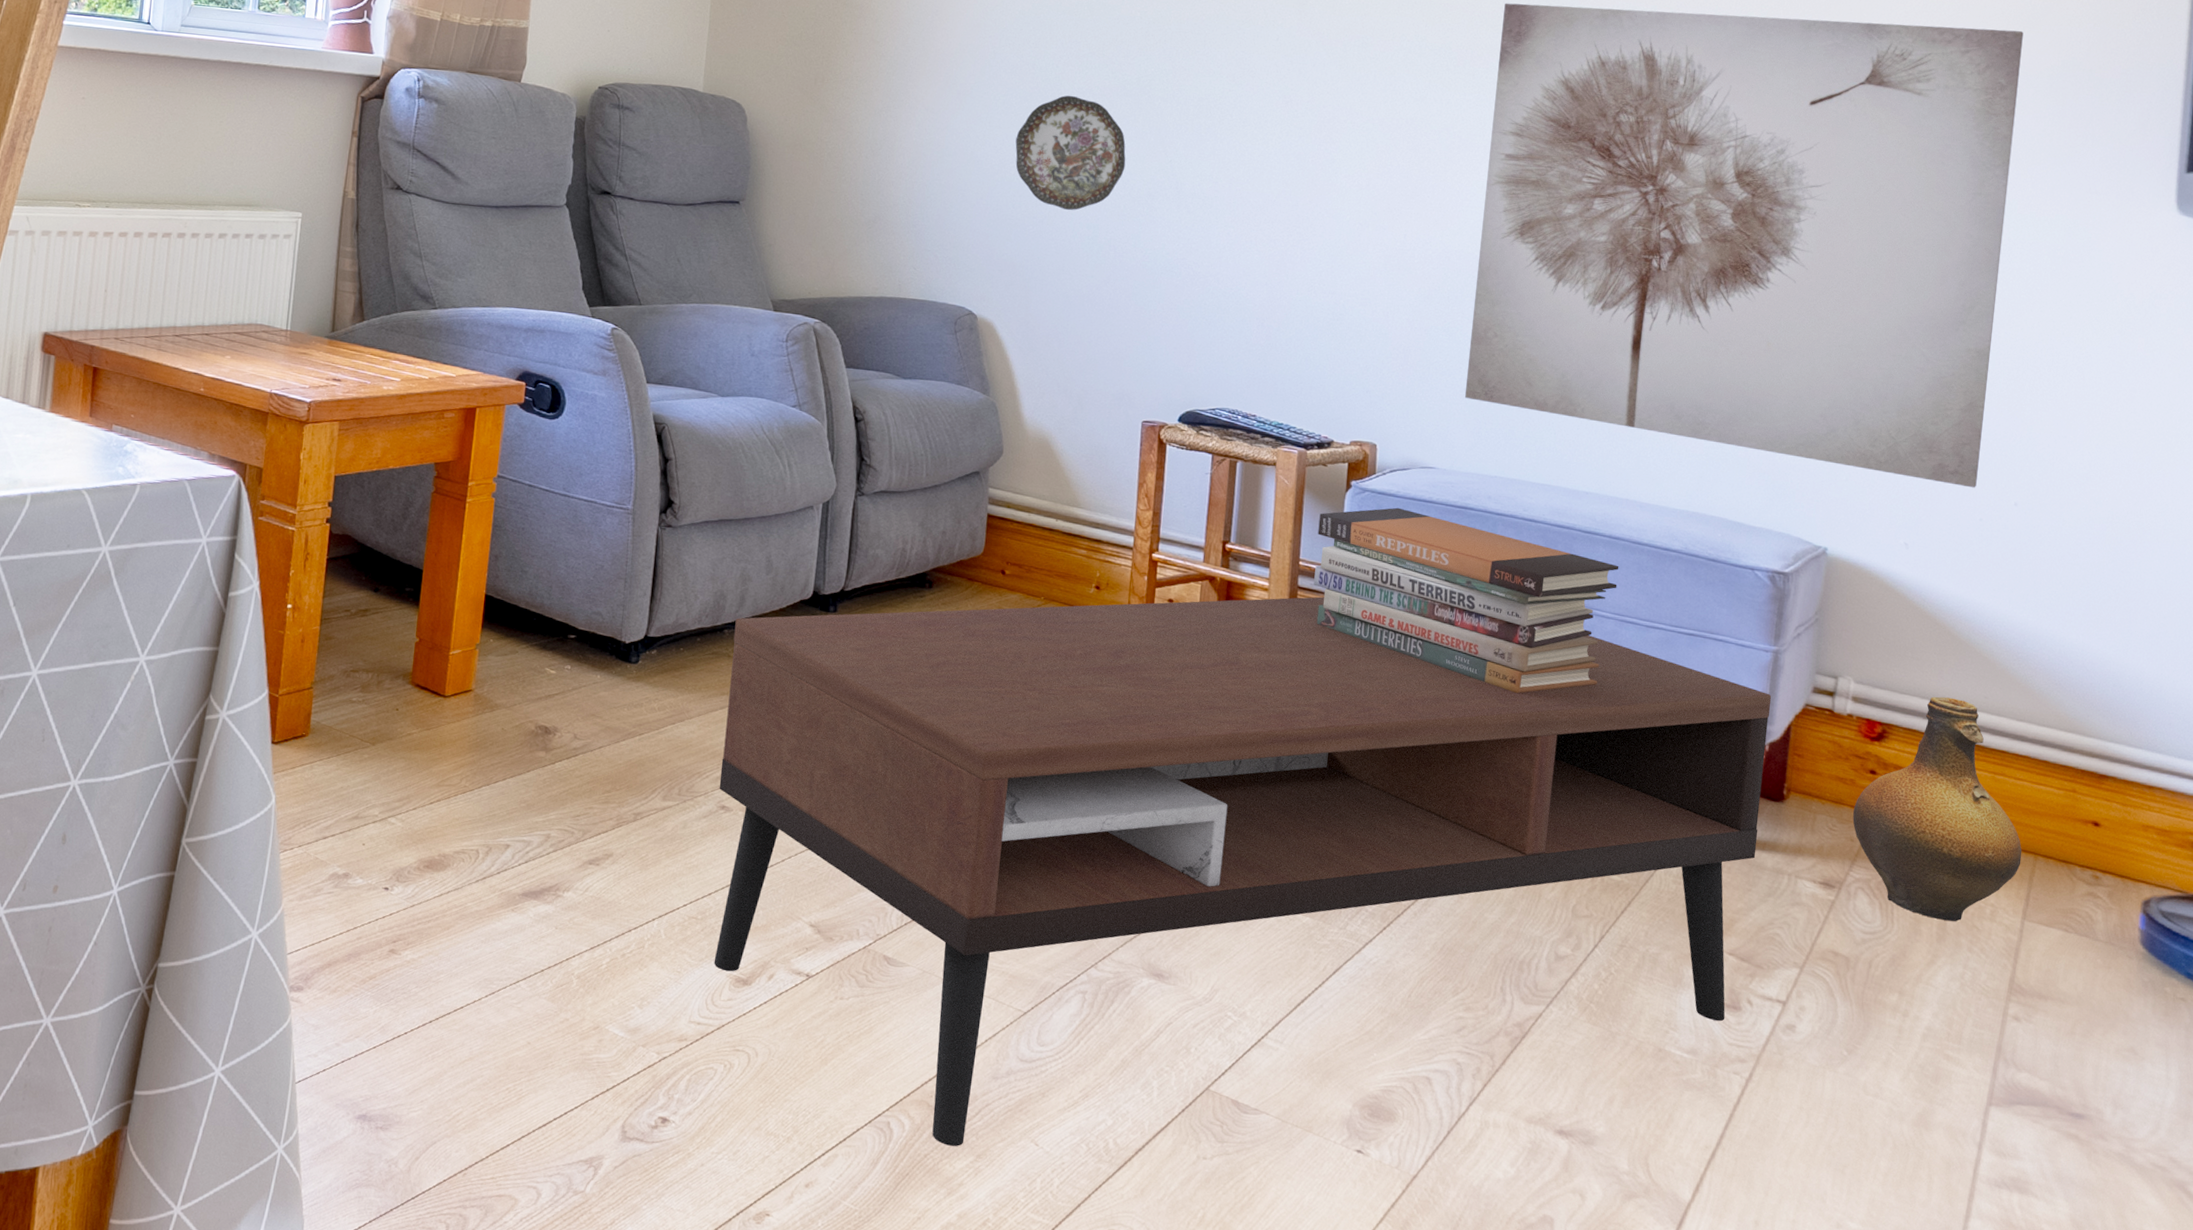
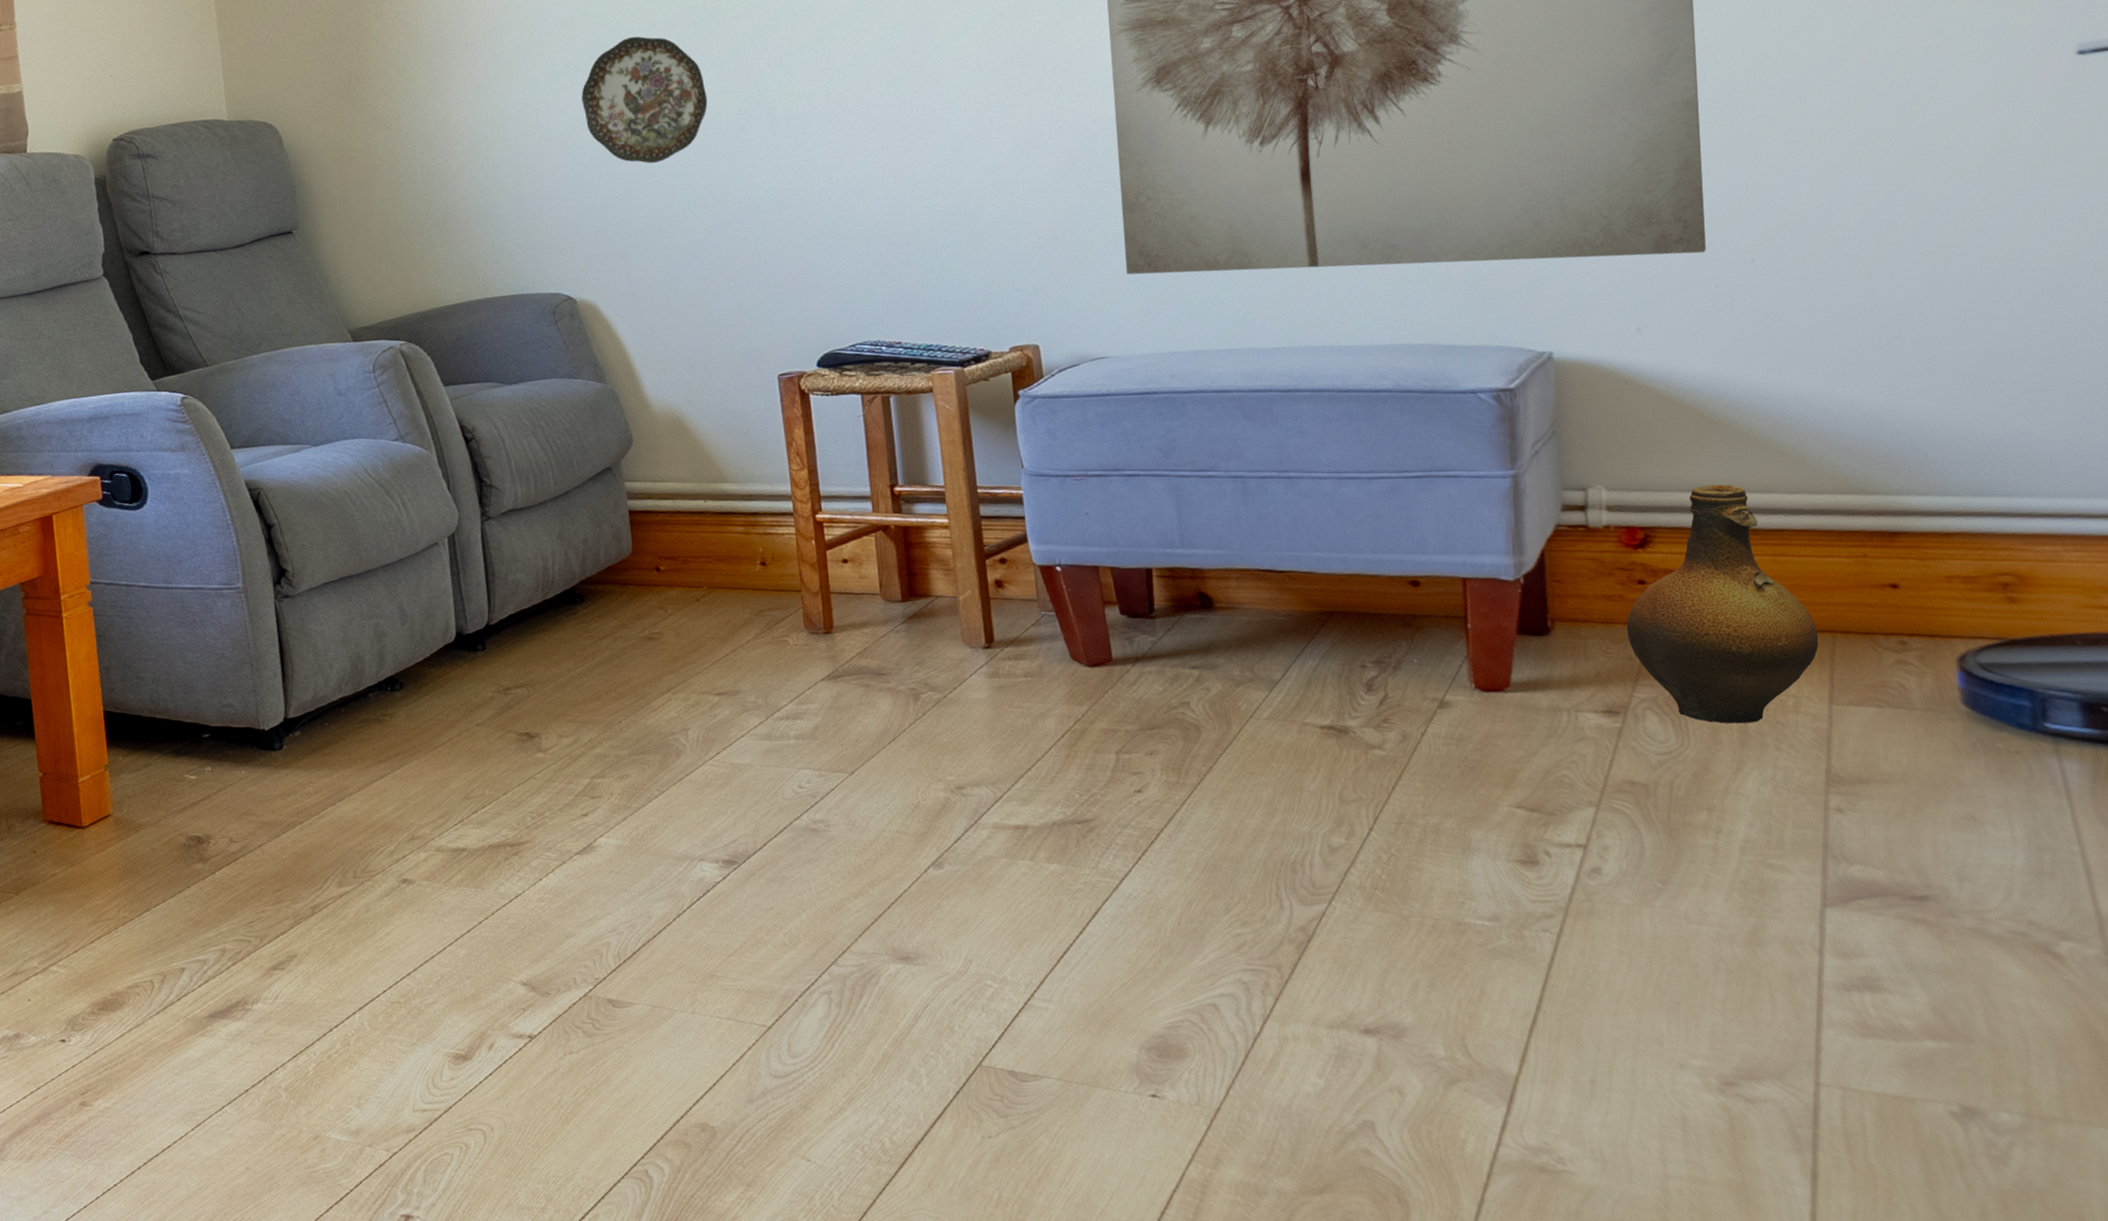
coffee table: present [714,596,1772,1146] -> none [378,501,1529,1181]
book stack: present [1314,507,1619,694] -> none [990,408,1329,581]

